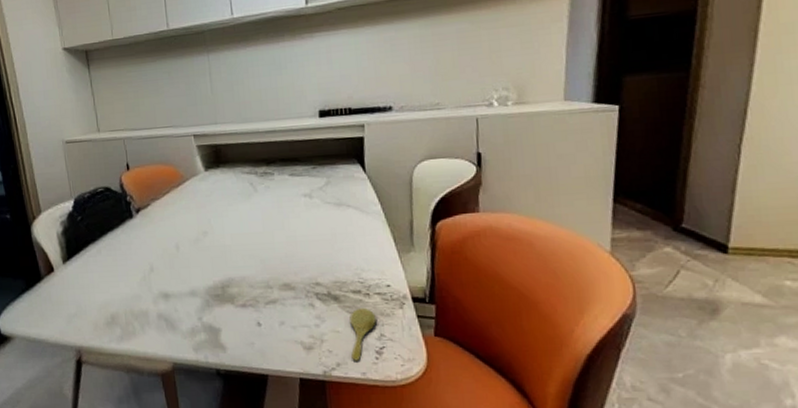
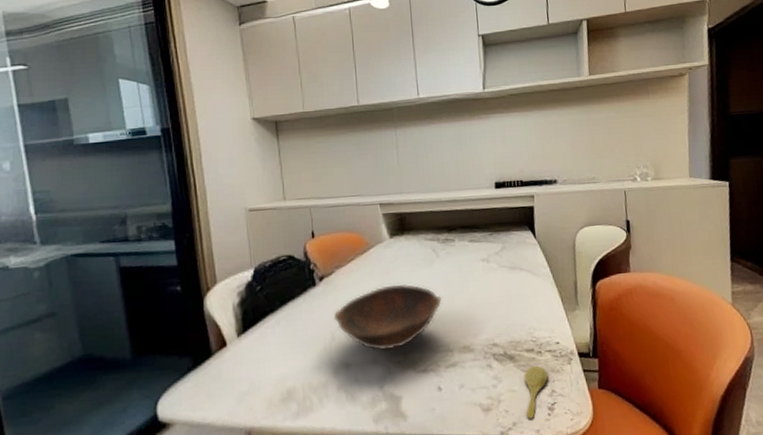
bowl: none [151,218,262,284] -> present [333,283,443,351]

